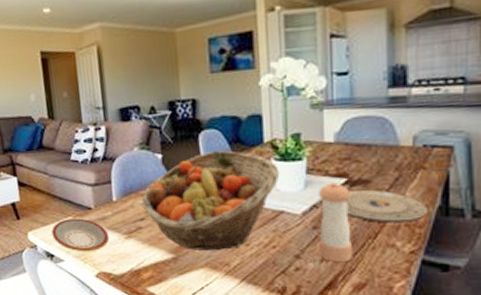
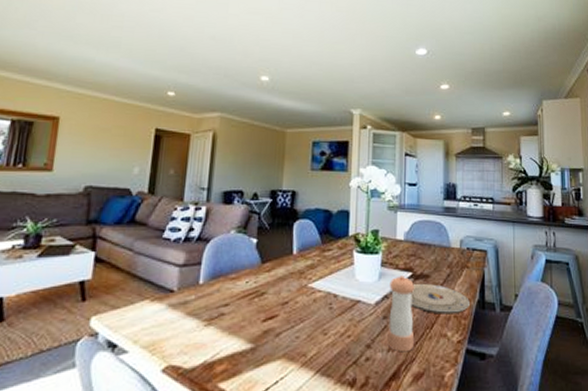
plate: present [51,218,110,252] -> none [121,302,188,342]
fruit basket: present [141,150,280,250] -> none [228,240,360,340]

